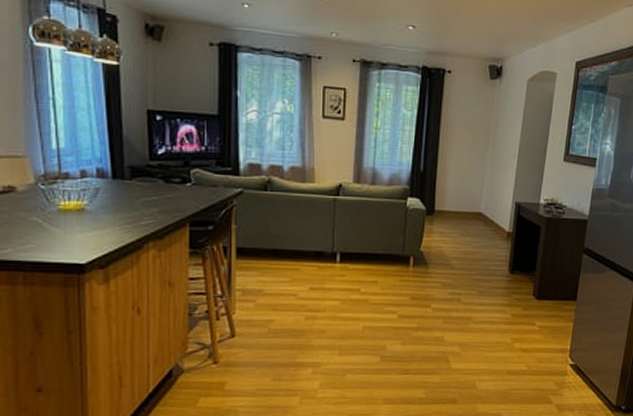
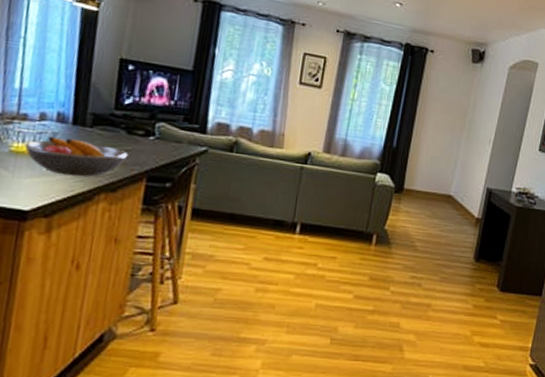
fruit bowl: none [71,192,169,228] -> present [24,136,129,177]

